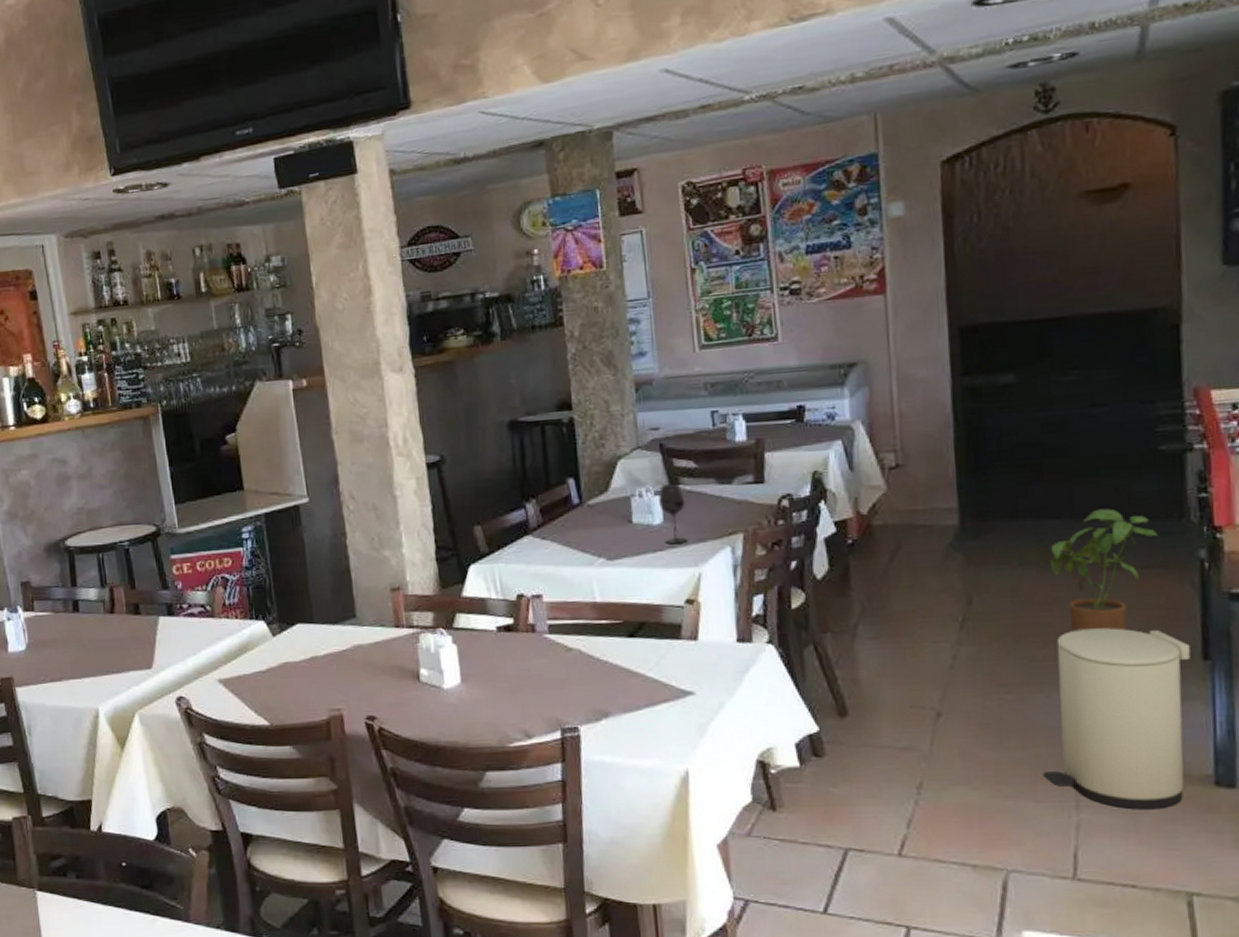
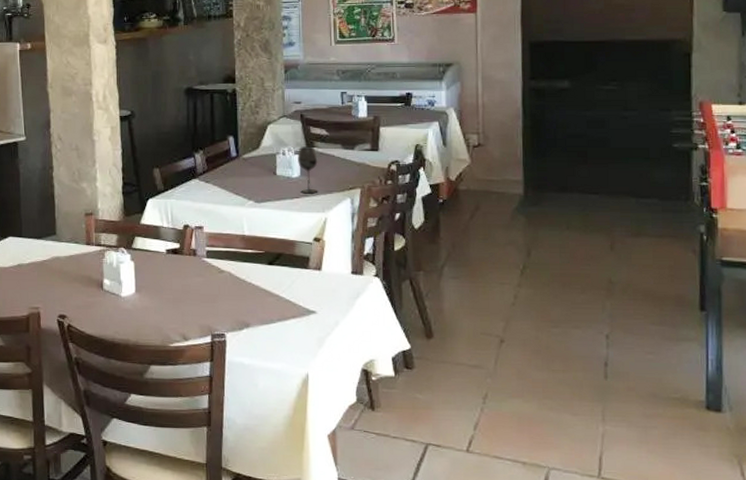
pedal bin: present [1043,628,1191,810] -> none [578,281,691,426]
house plant: present [1049,508,1157,633] -> none [589,189,670,284]

